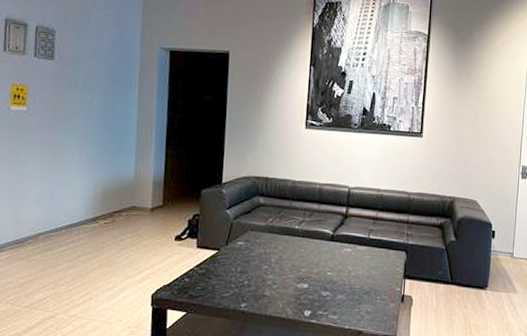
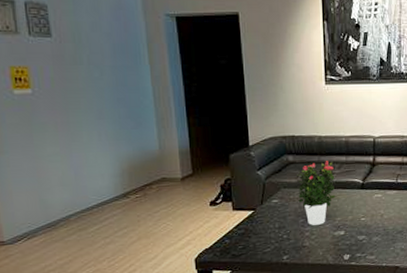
potted flower: none [264,207,305,274] -> present [297,161,336,225]

